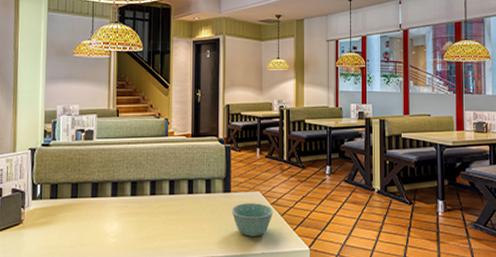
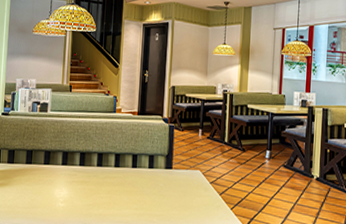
bowl: present [231,203,274,237] -> none [172,180,213,213]

